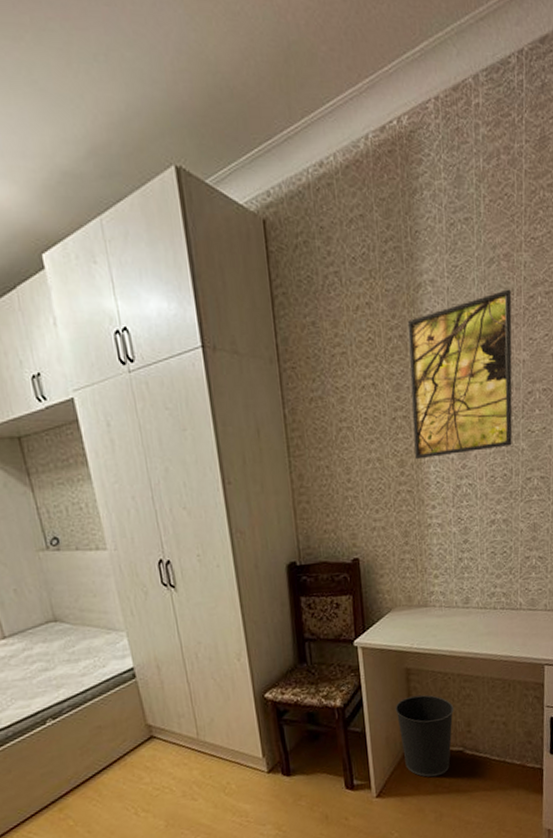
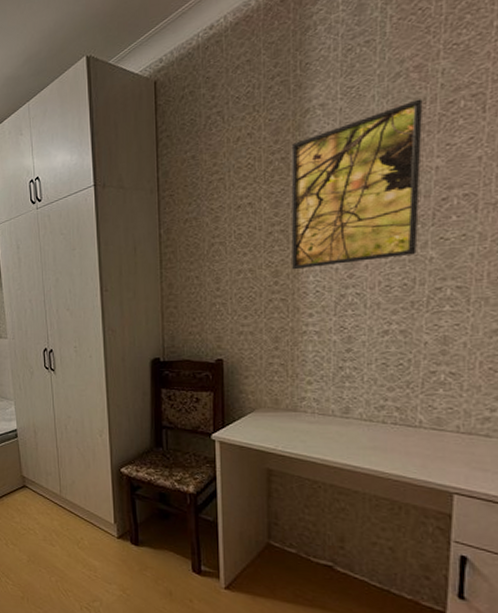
wastebasket: present [395,694,455,777] -> none [252,497,324,586]

